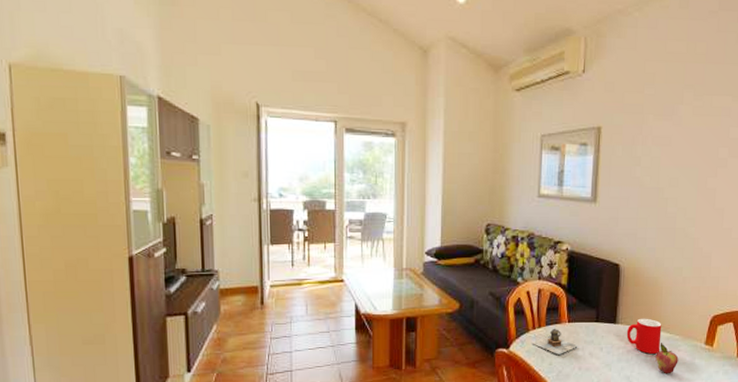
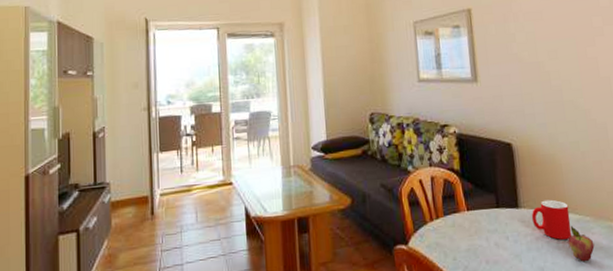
teapot: present [532,328,578,355] -> none [431,218,481,248]

